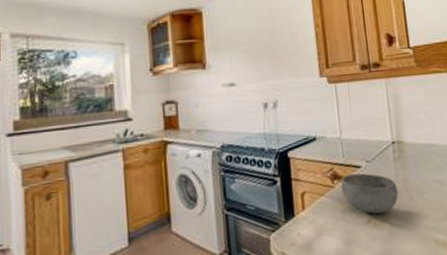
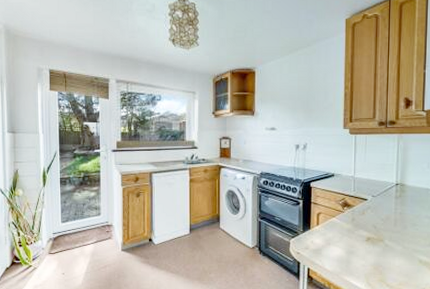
bowl: present [341,173,398,214] -> none [349,204,395,236]

